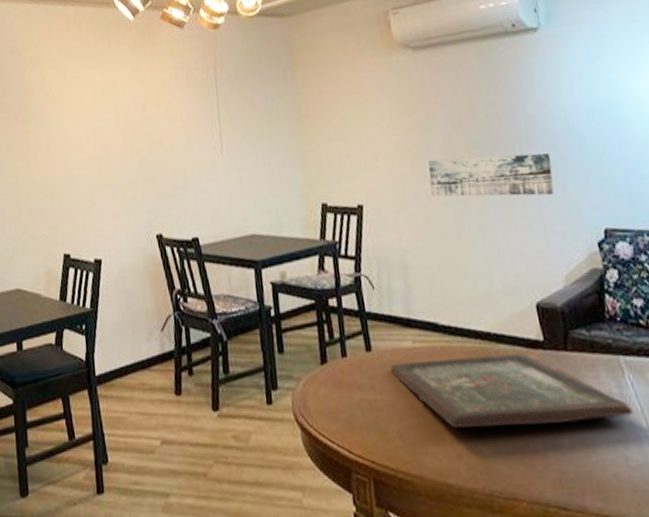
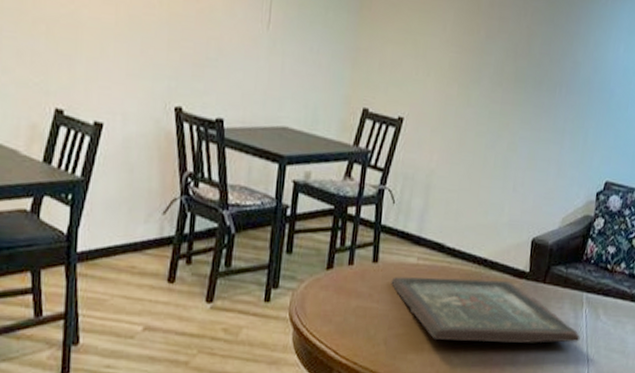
wall art: present [428,153,555,197] -> none [471,85,583,142]

